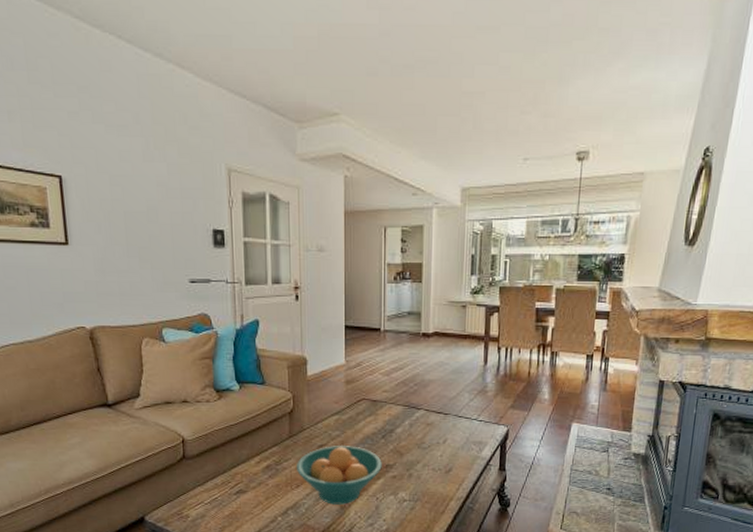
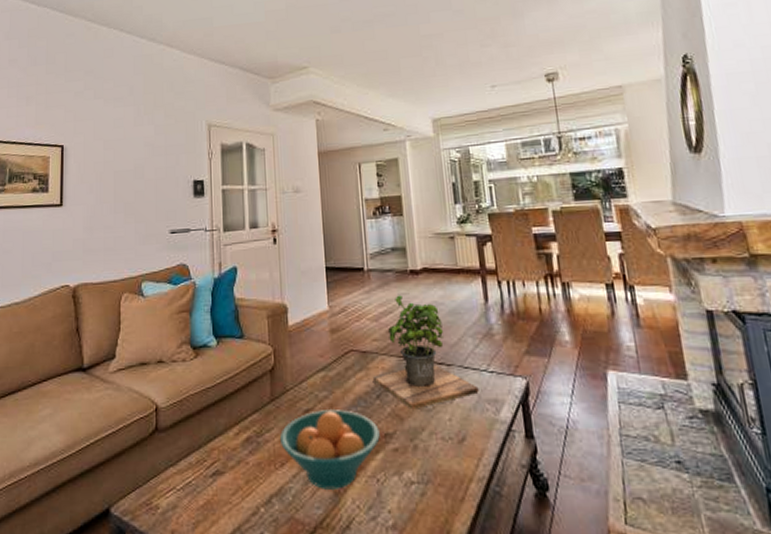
potted plant: none [380,354,468,447] -> present [372,295,479,410]

